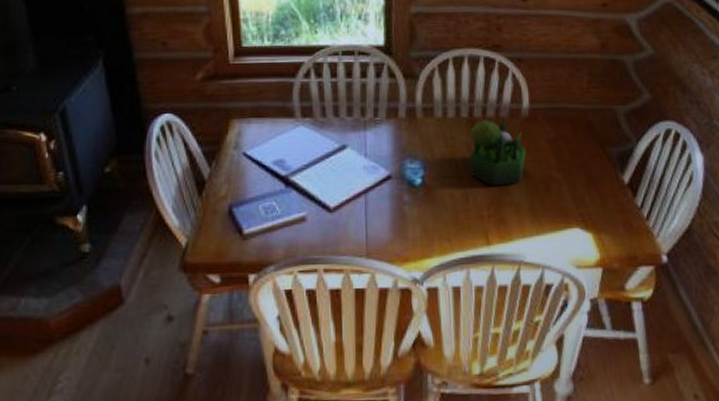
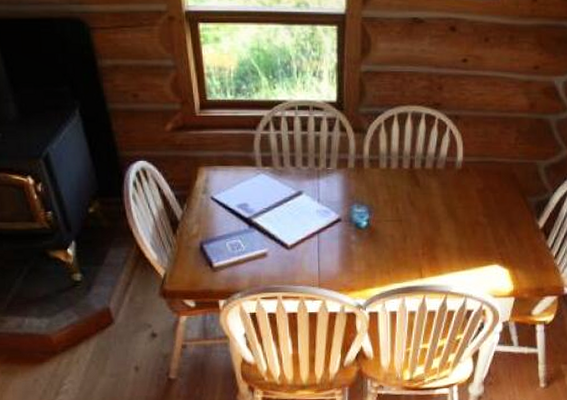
plant: present [469,117,526,186] -> none [408,169,457,229]

